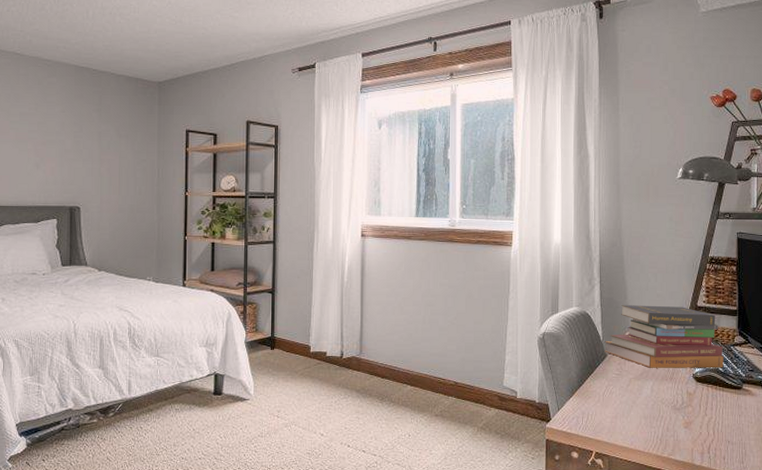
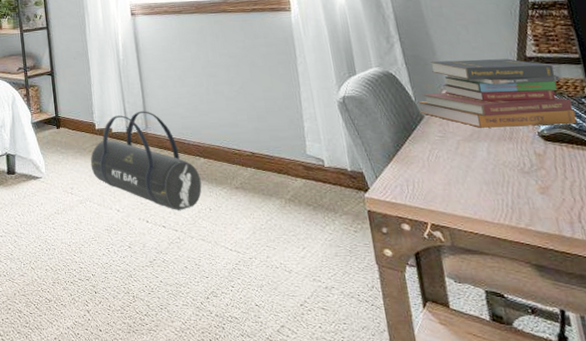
duffel bag: none [300,336,405,436] -> present [90,111,202,210]

